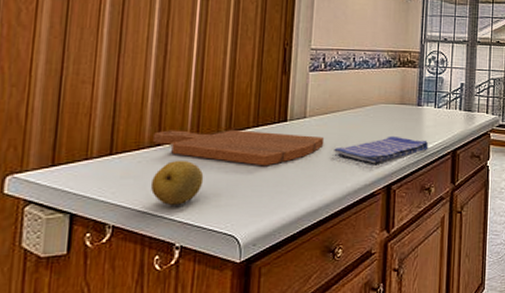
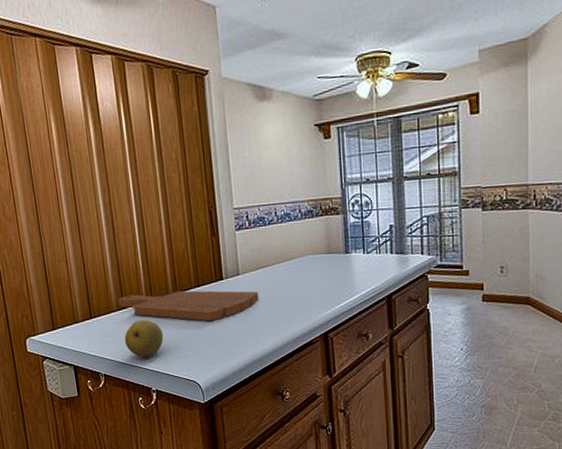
dish towel: present [334,136,429,164] -> none [269,285,362,314]

